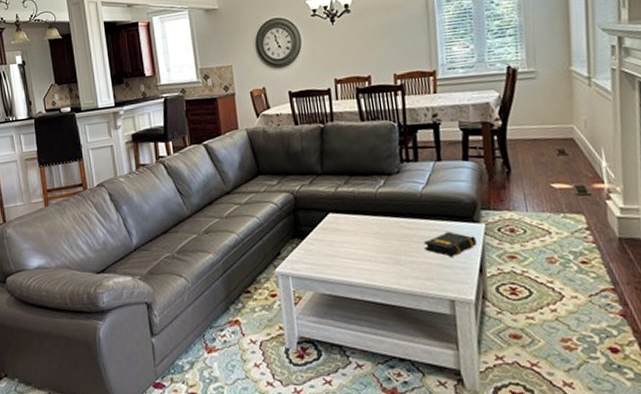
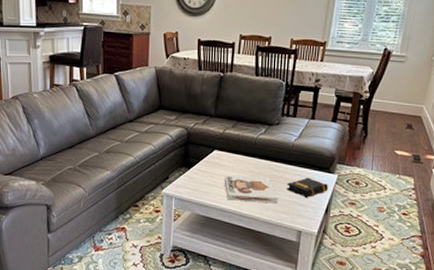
board game: none [345,237,418,272] -> present [224,175,279,204]

